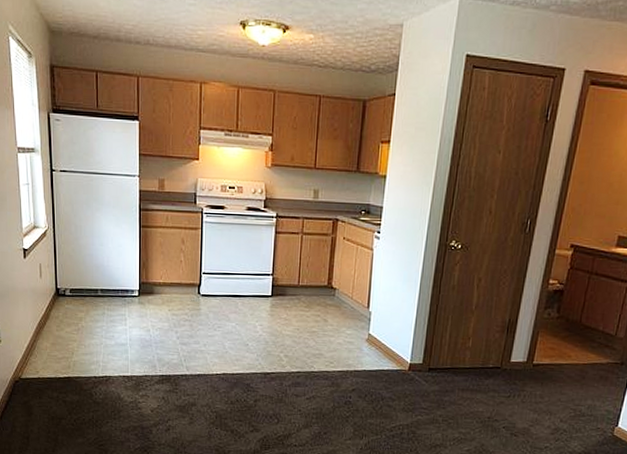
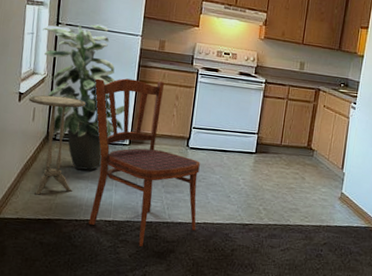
side table: none [33,249,90,355] -> present [28,95,86,196]
indoor plant: none [37,168,132,326] -> present [43,24,125,170]
dining chair: none [97,225,216,401] -> present [88,78,200,247]

